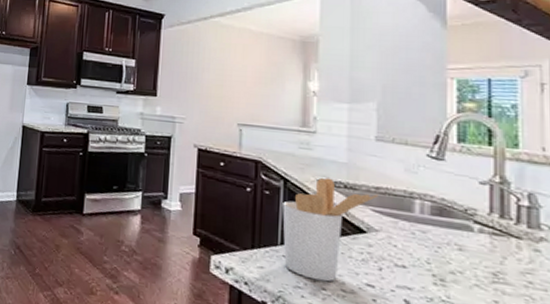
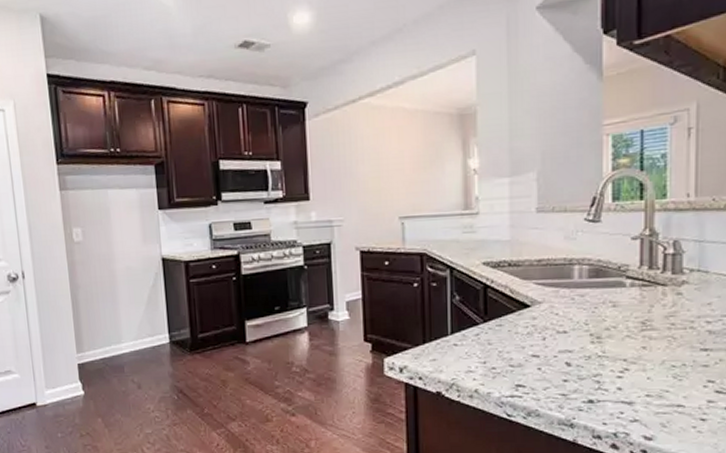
utensil holder: present [282,177,378,282] -> none [450,259,540,362]

